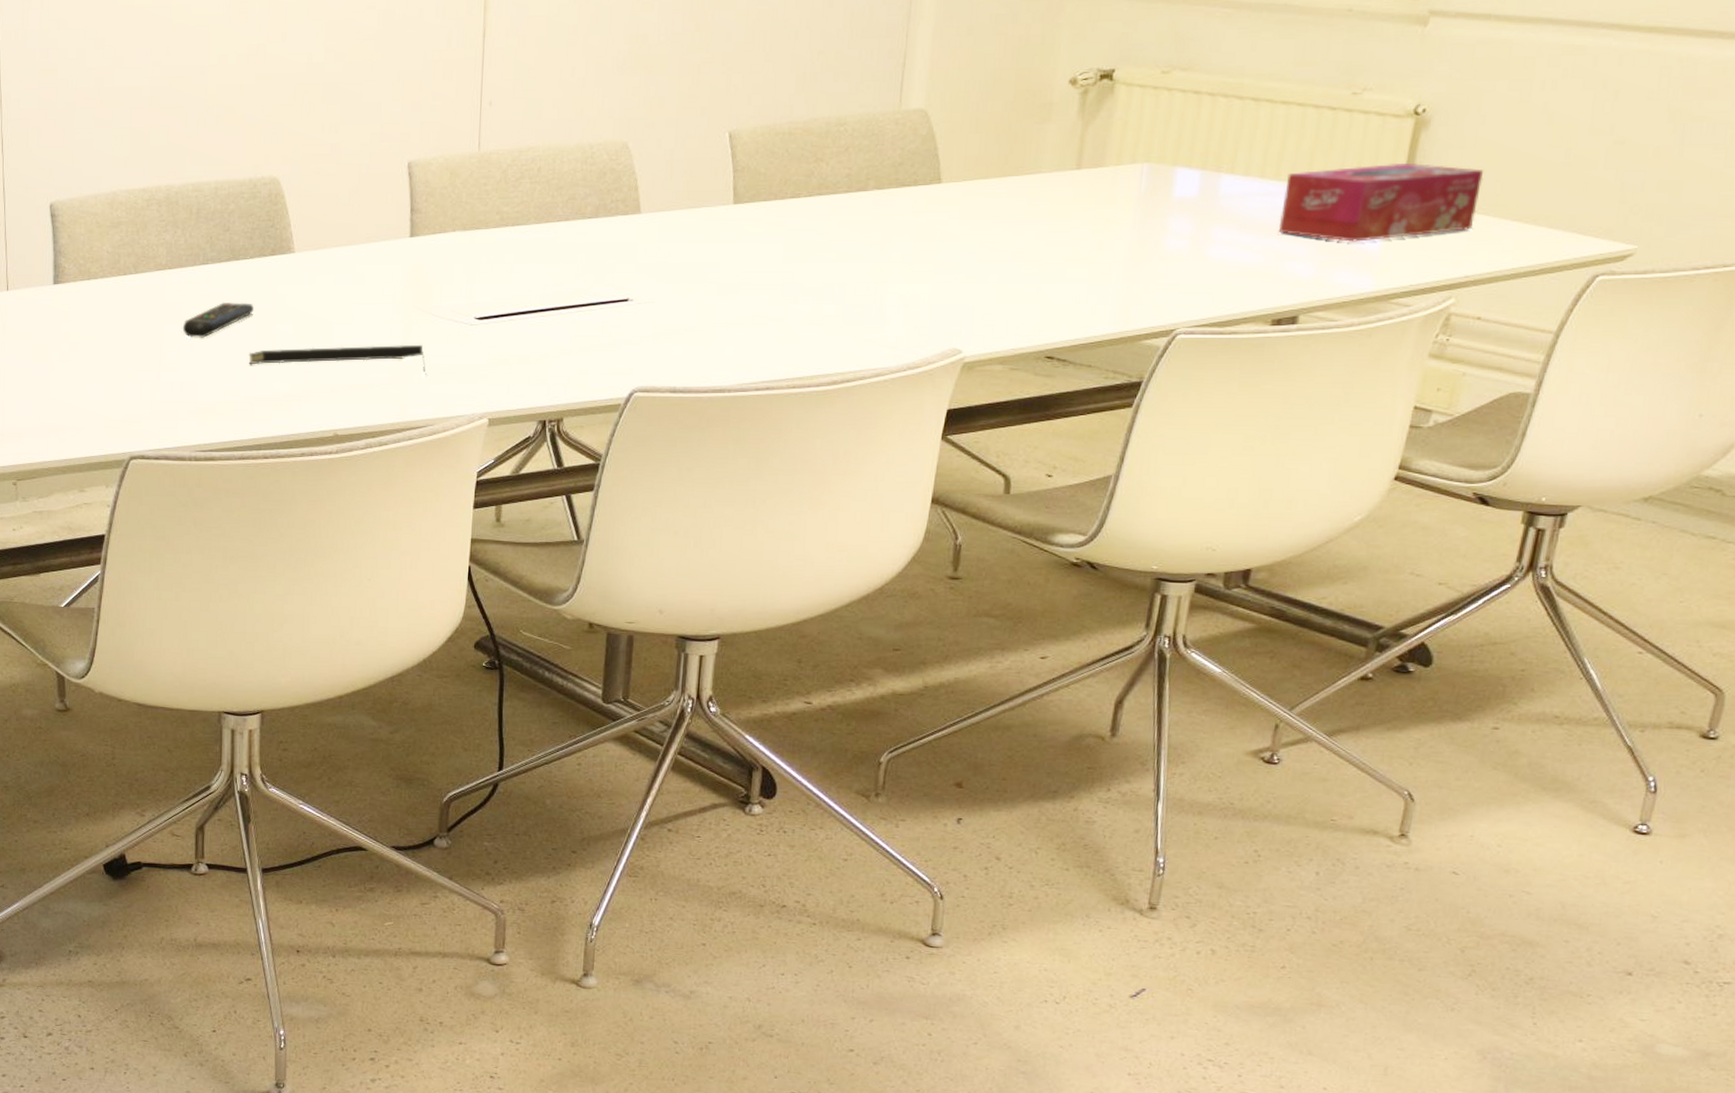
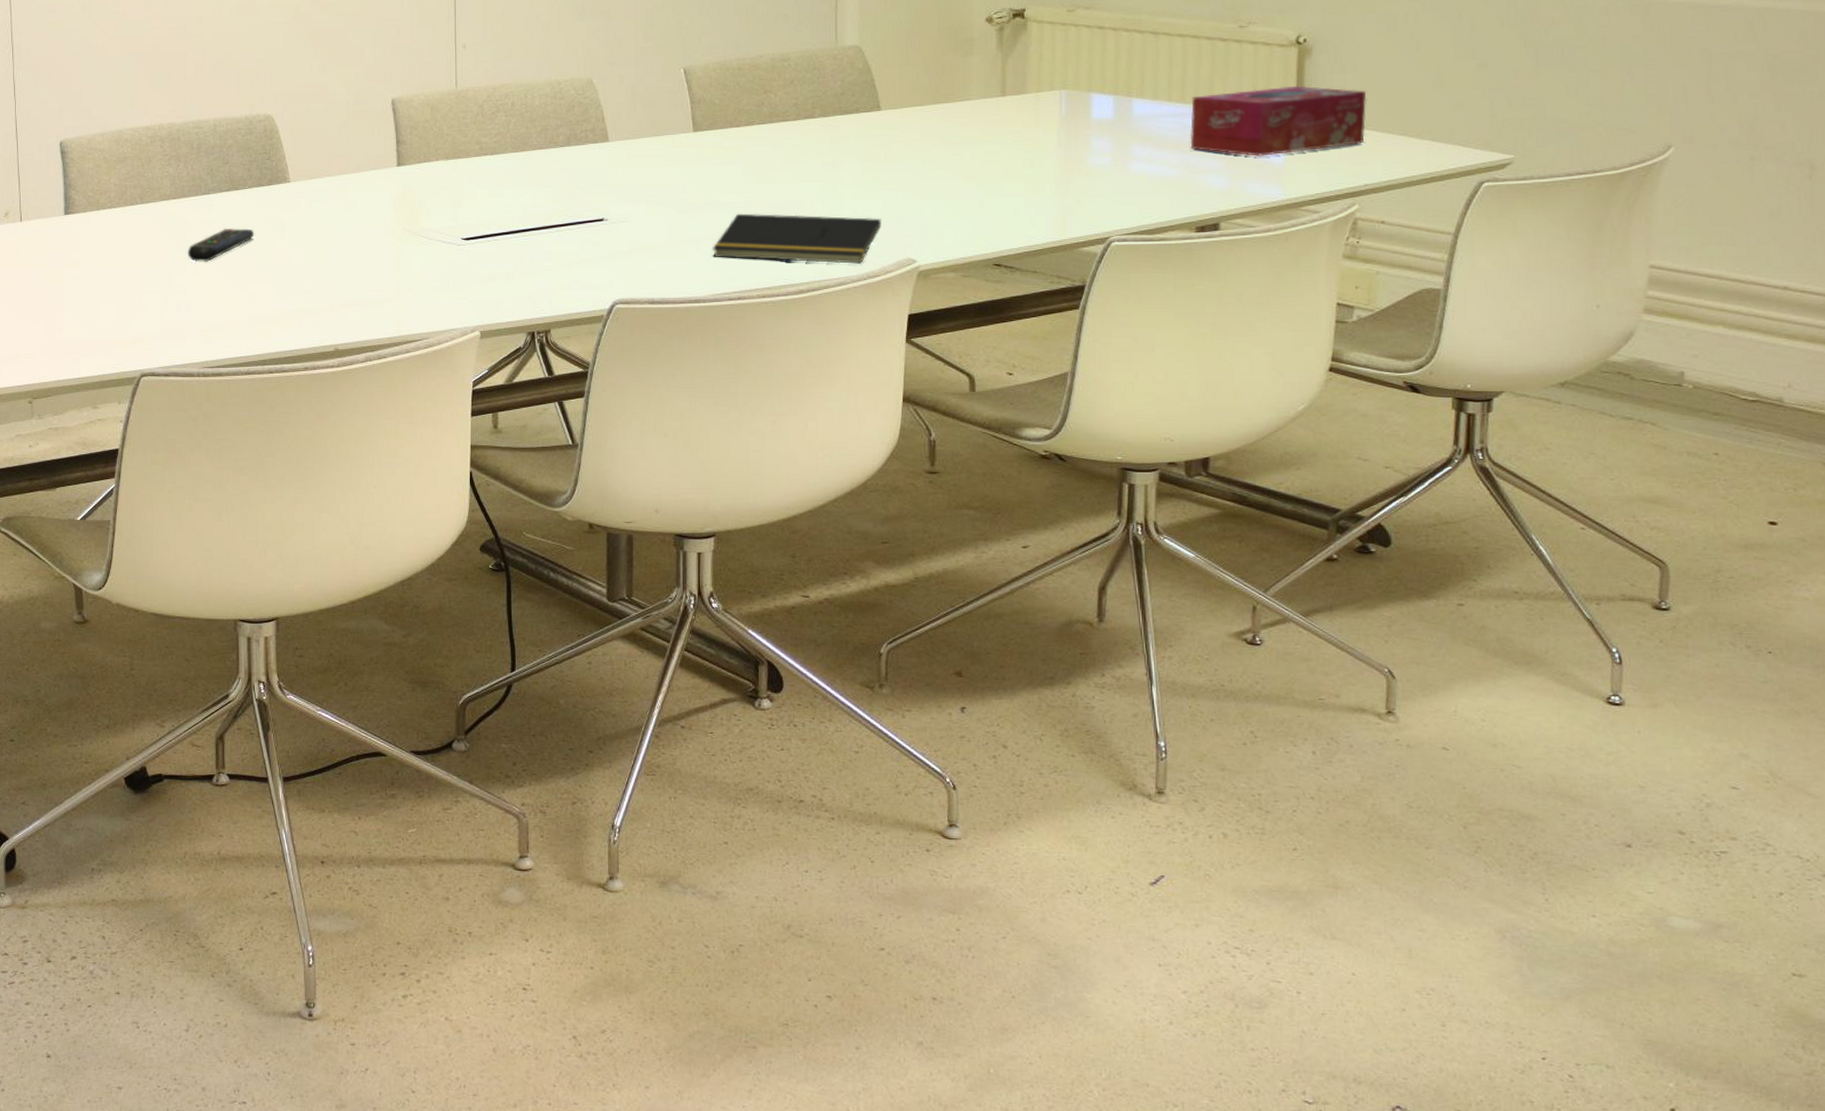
notepad: present [248,344,426,378] -> none [251,264,419,294]
notepad: none [743,295,929,353] -> present [713,213,882,264]

